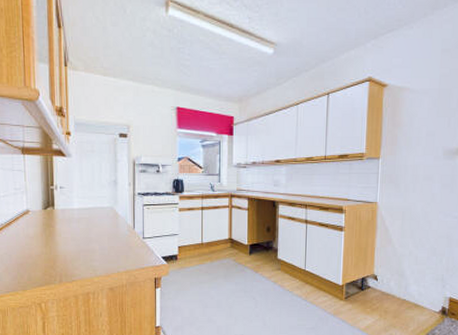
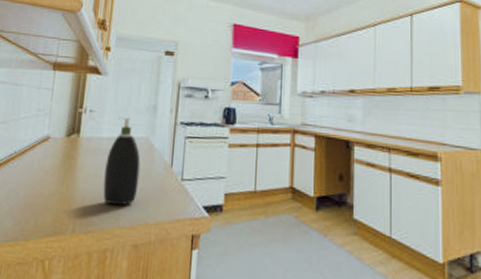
soap dispenser: none [79,191,109,261] -> present [103,117,141,206]

